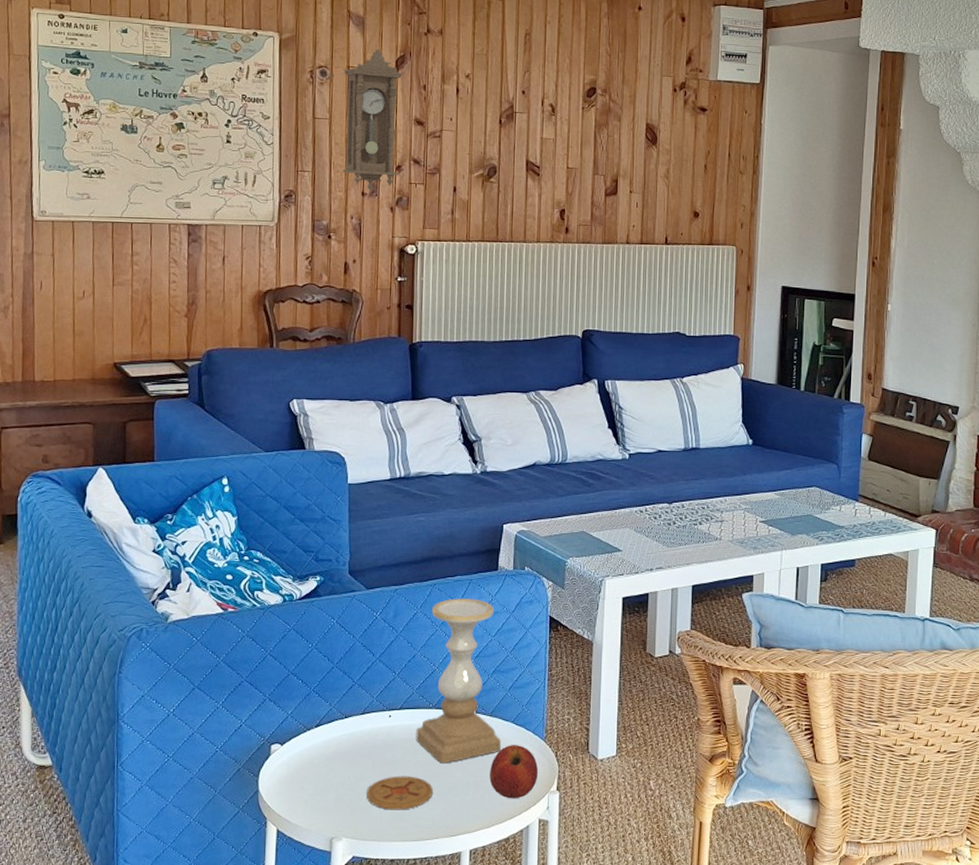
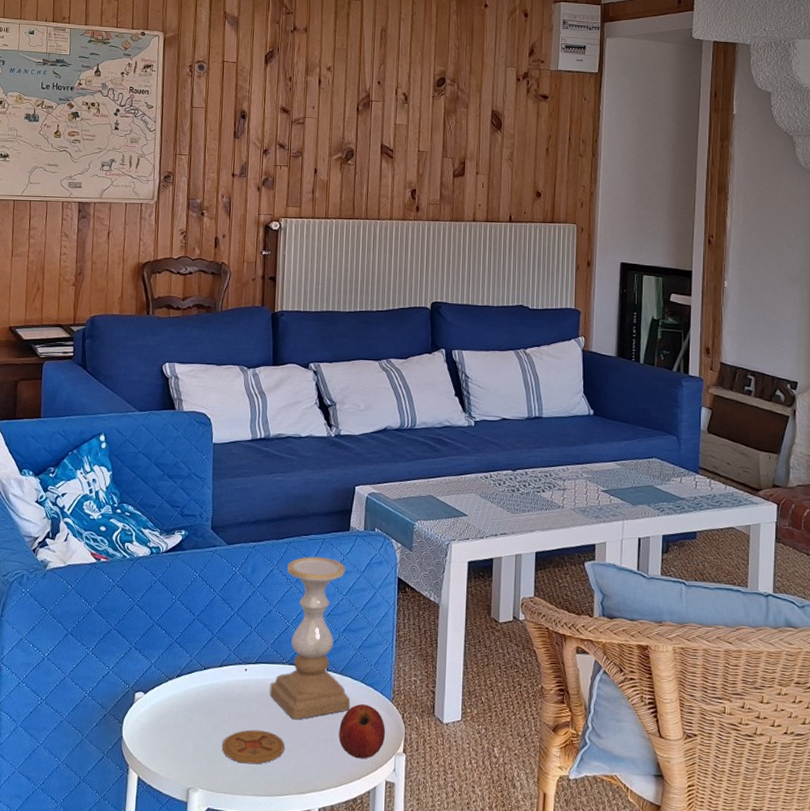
pendulum clock: present [342,49,403,191] -> none [215,45,272,172]

